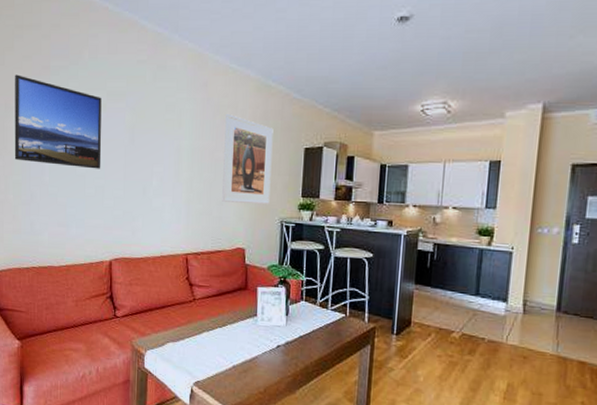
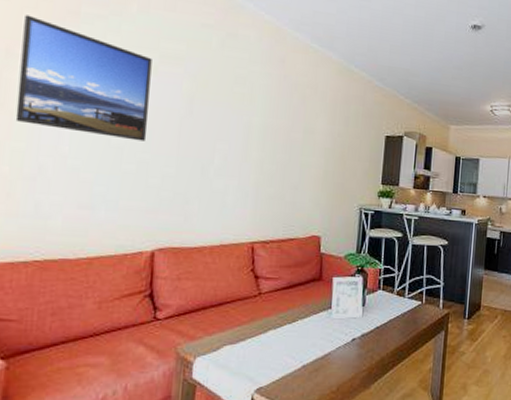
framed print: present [222,113,274,204] -> none [297,93,355,190]

